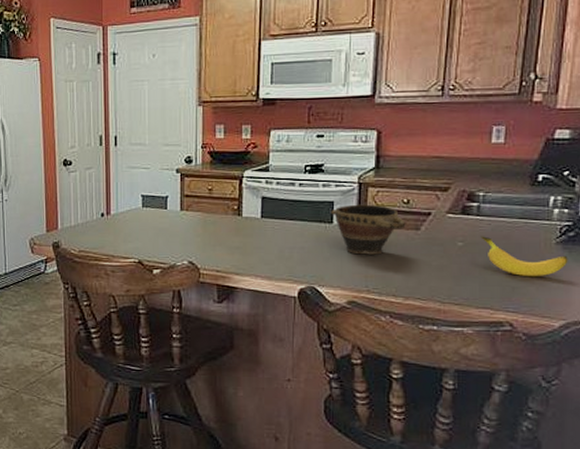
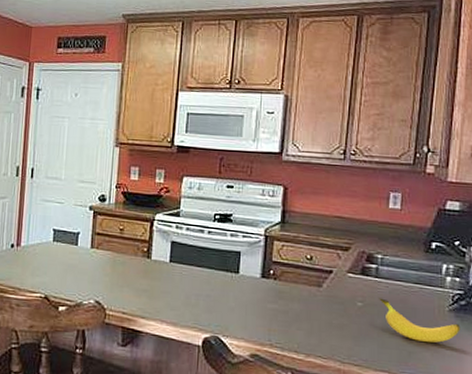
bowl: present [331,204,406,255] -> none [238,256,309,309]

